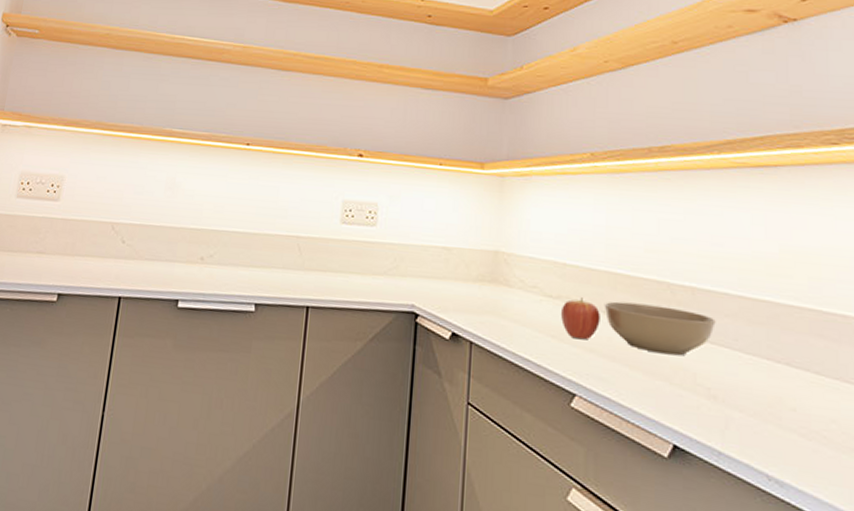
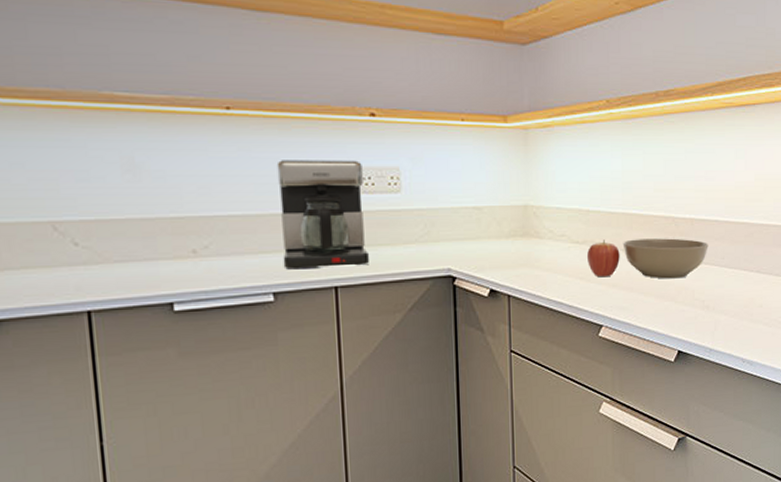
coffee maker: none [267,189,346,290] -> present [276,160,369,269]

